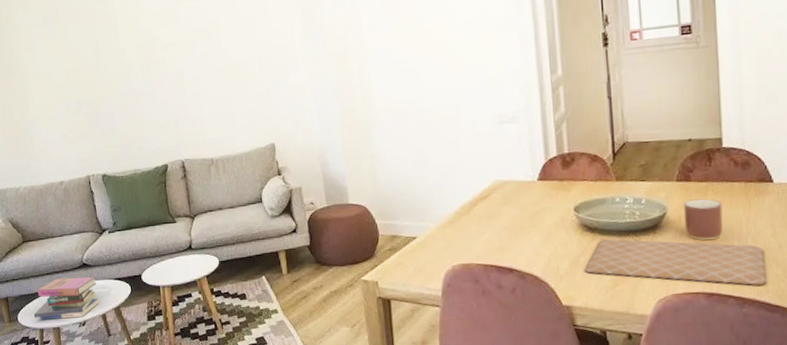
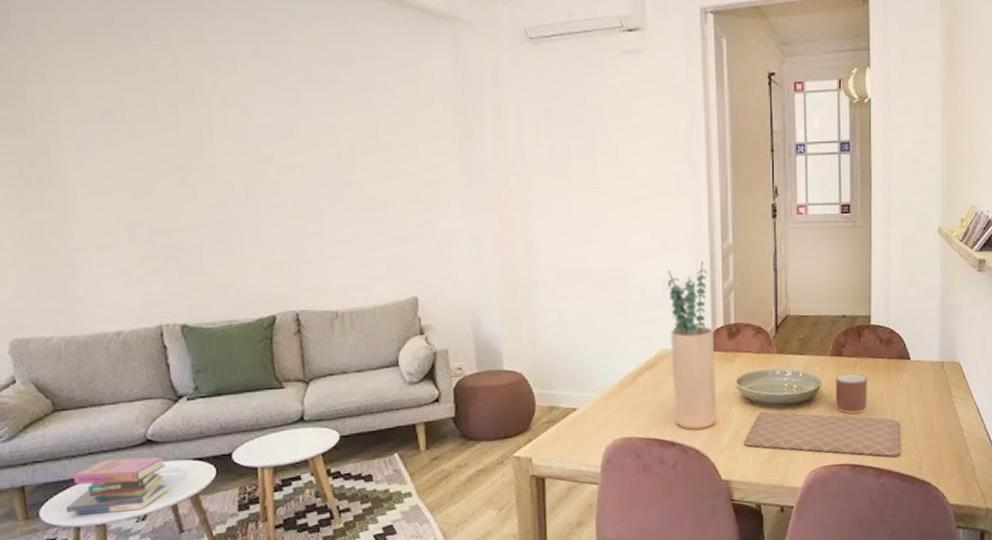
vase: none [497,94,554,257] -> present [668,261,716,430]

